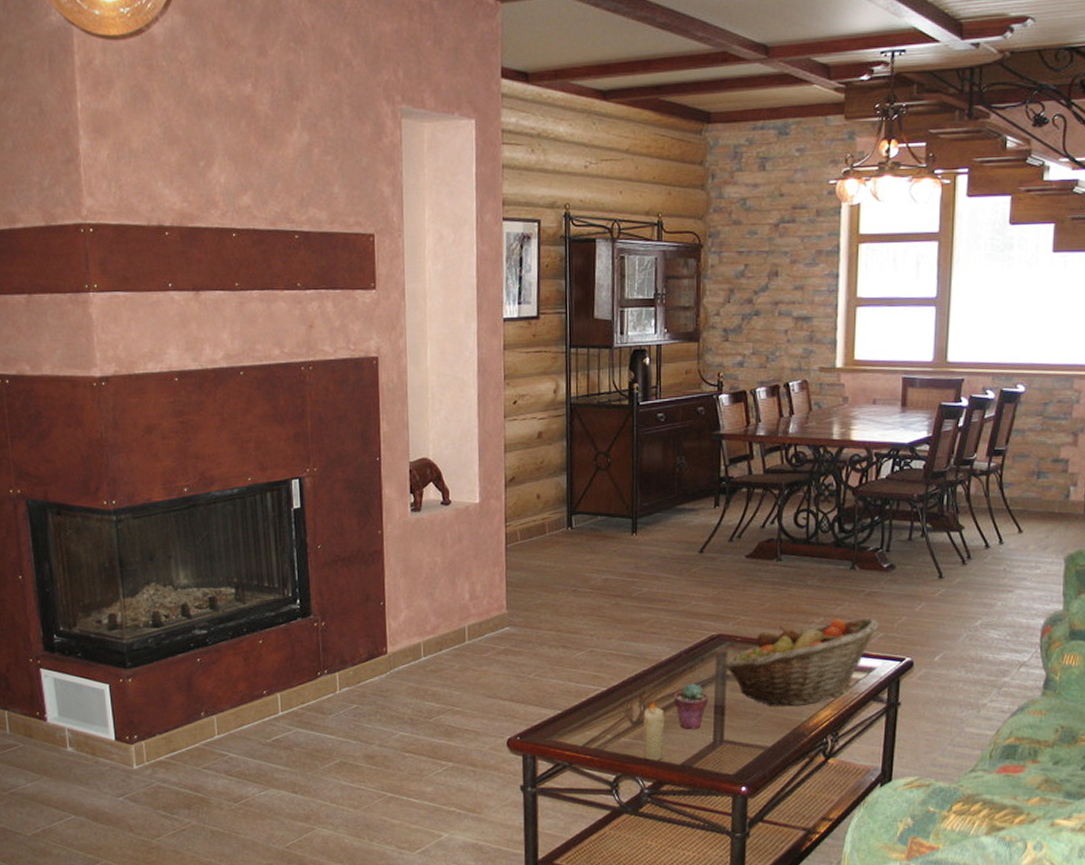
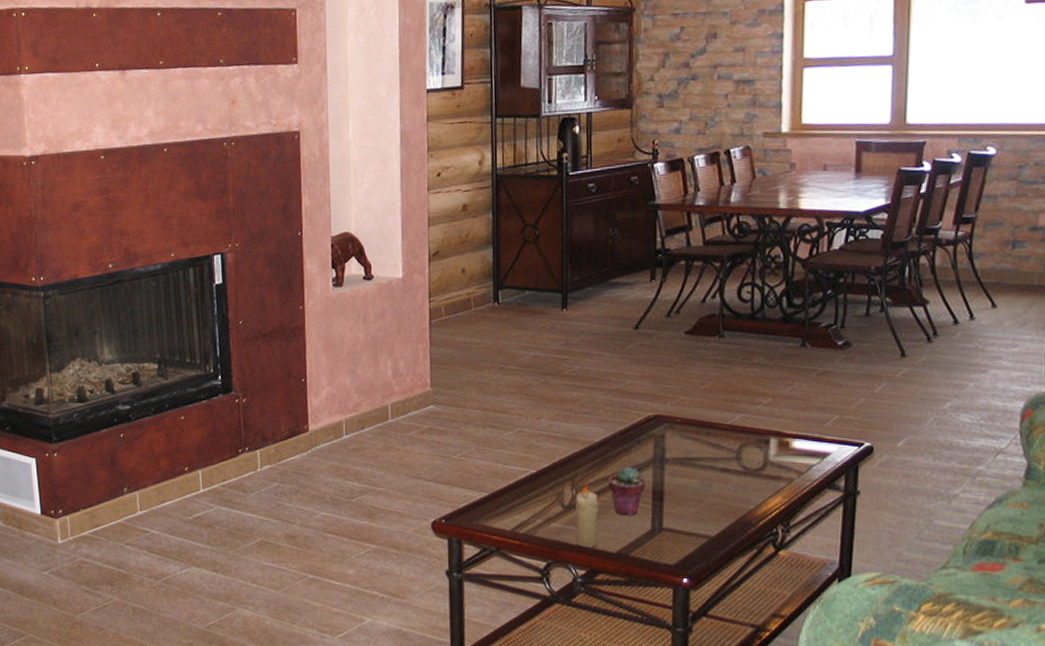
fruit basket: present [725,617,878,706] -> none [663,399,833,492]

